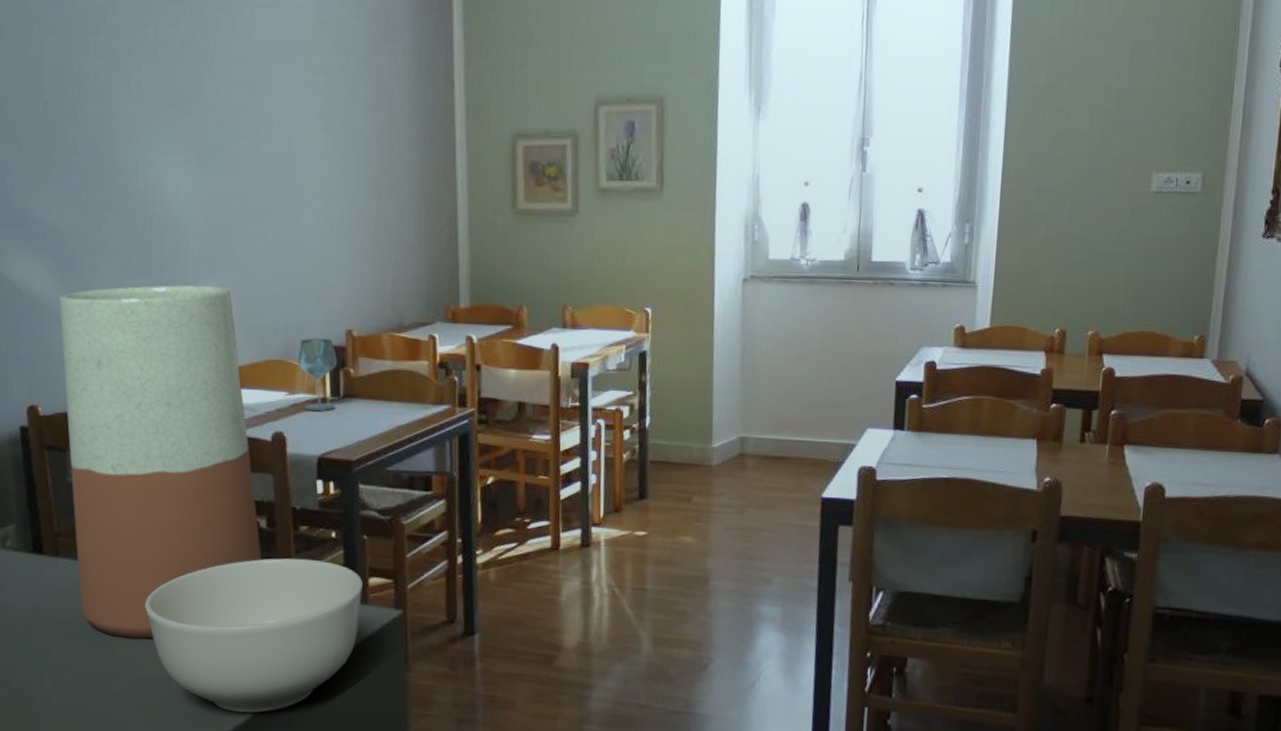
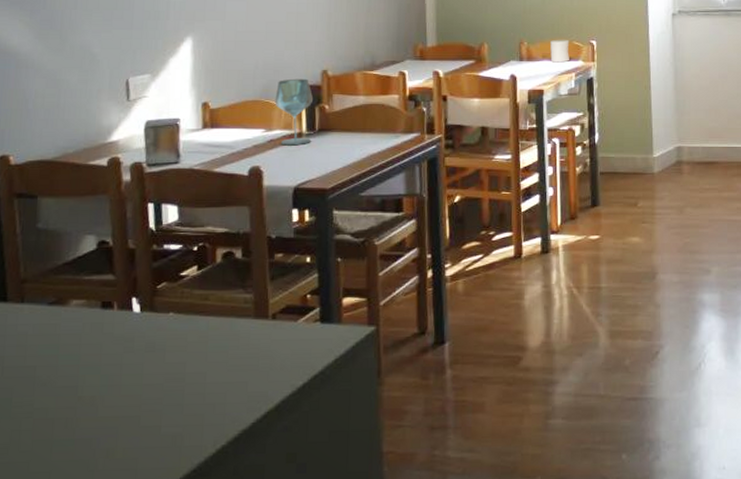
vase: present [59,285,261,639] -> none [37,35,236,379]
bowl: present [145,558,363,713] -> none [114,284,337,444]
cup: none [597,304,621,333] -> present [550,39,570,63]

